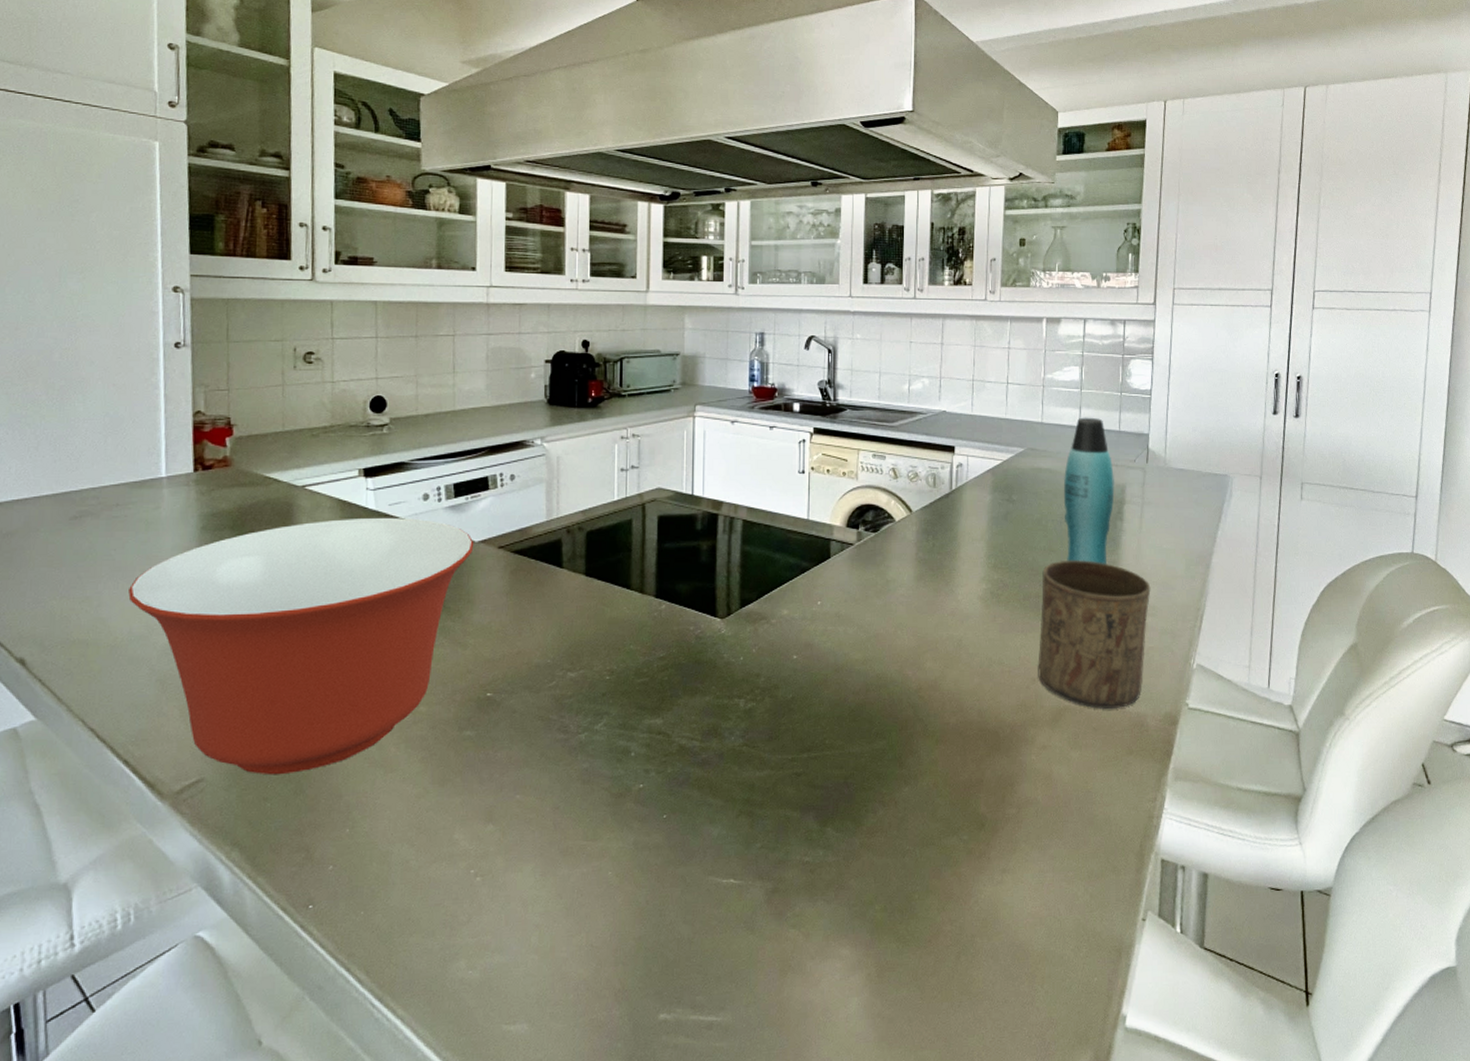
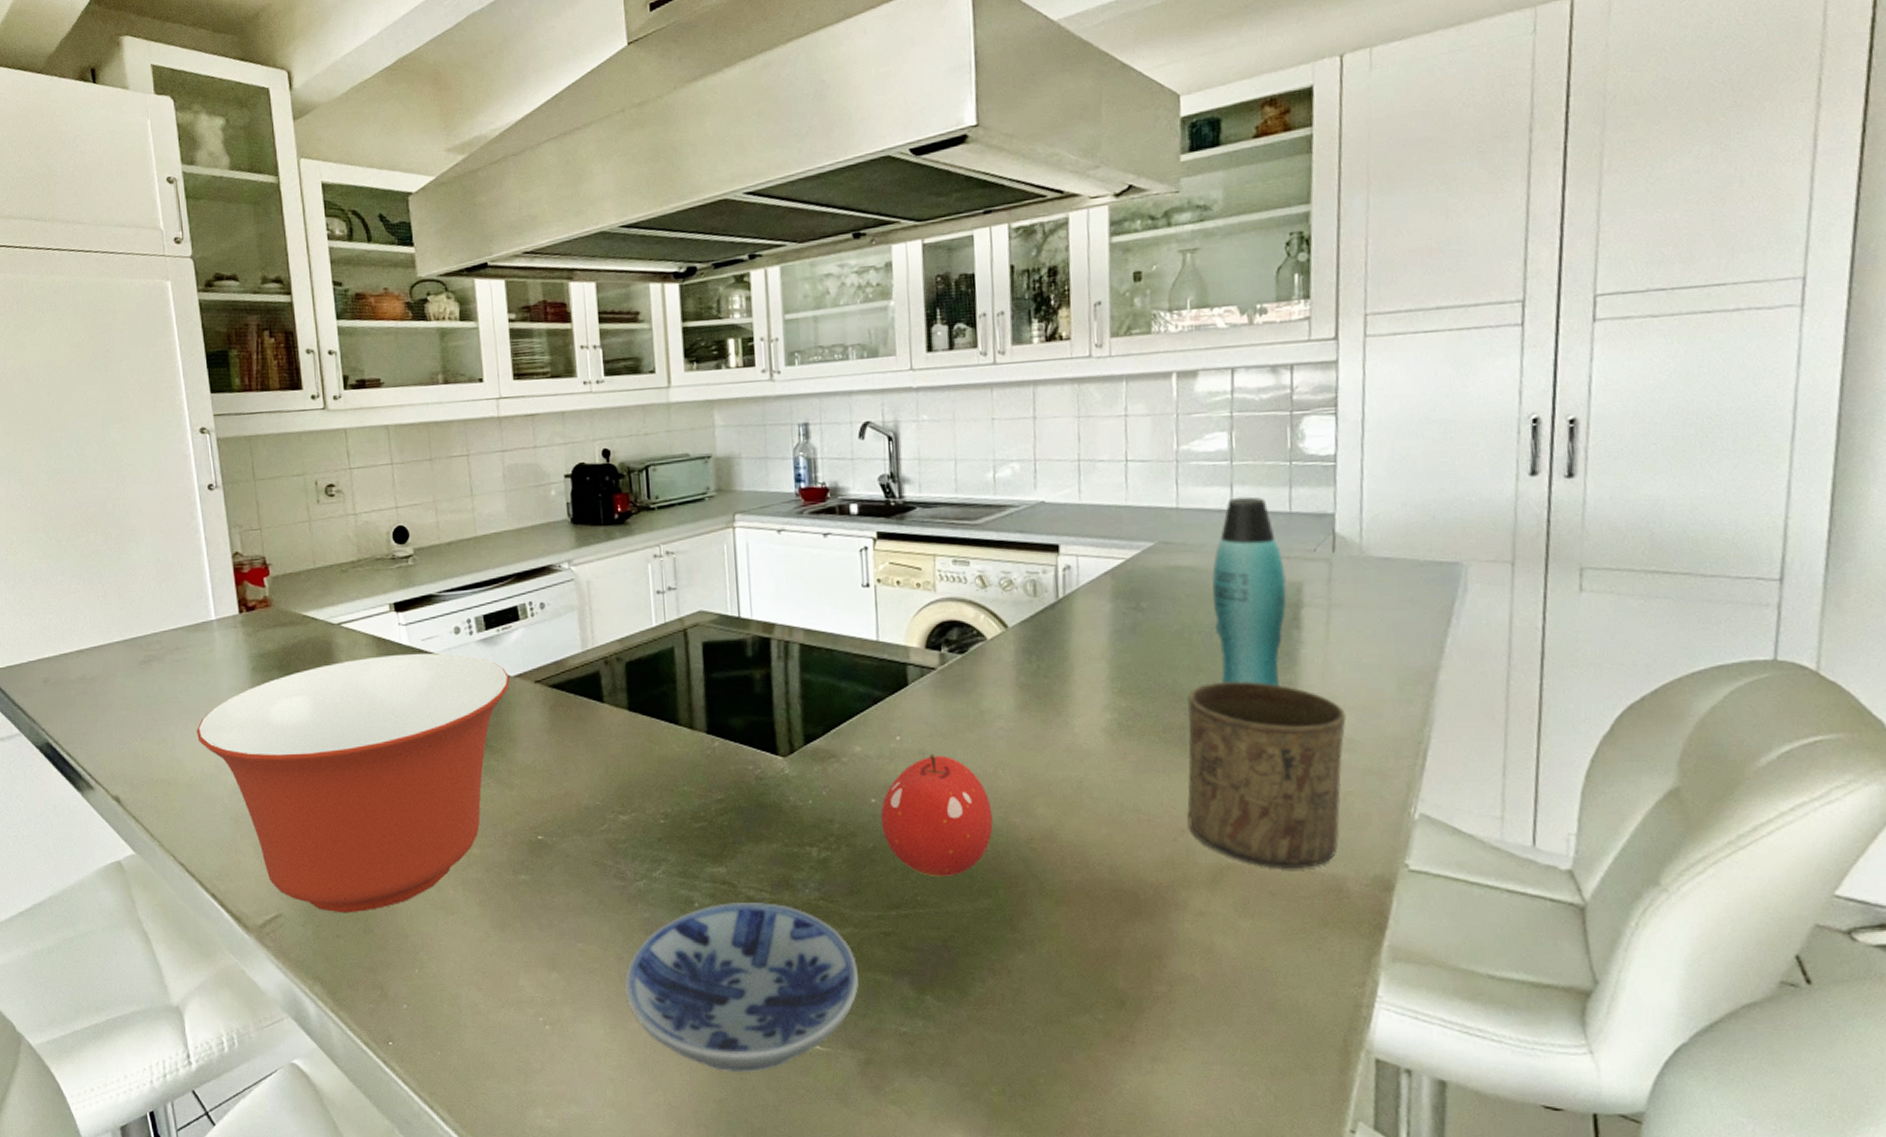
bowl: none [558,750,771,909] -> present [624,902,859,1072]
fruit: none [800,617,891,722] -> present [880,755,993,876]

